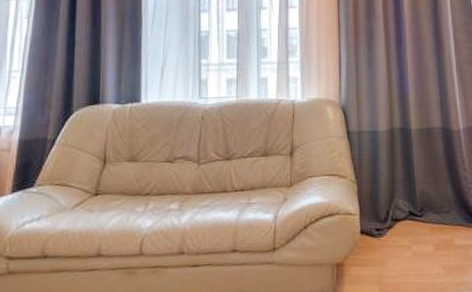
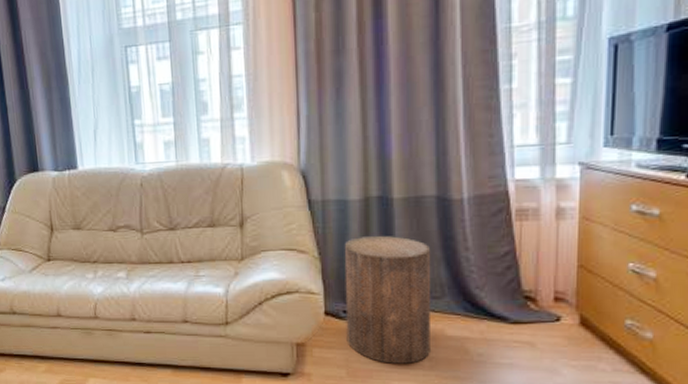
stool: none [375,160,444,276] -> present [344,235,431,364]

